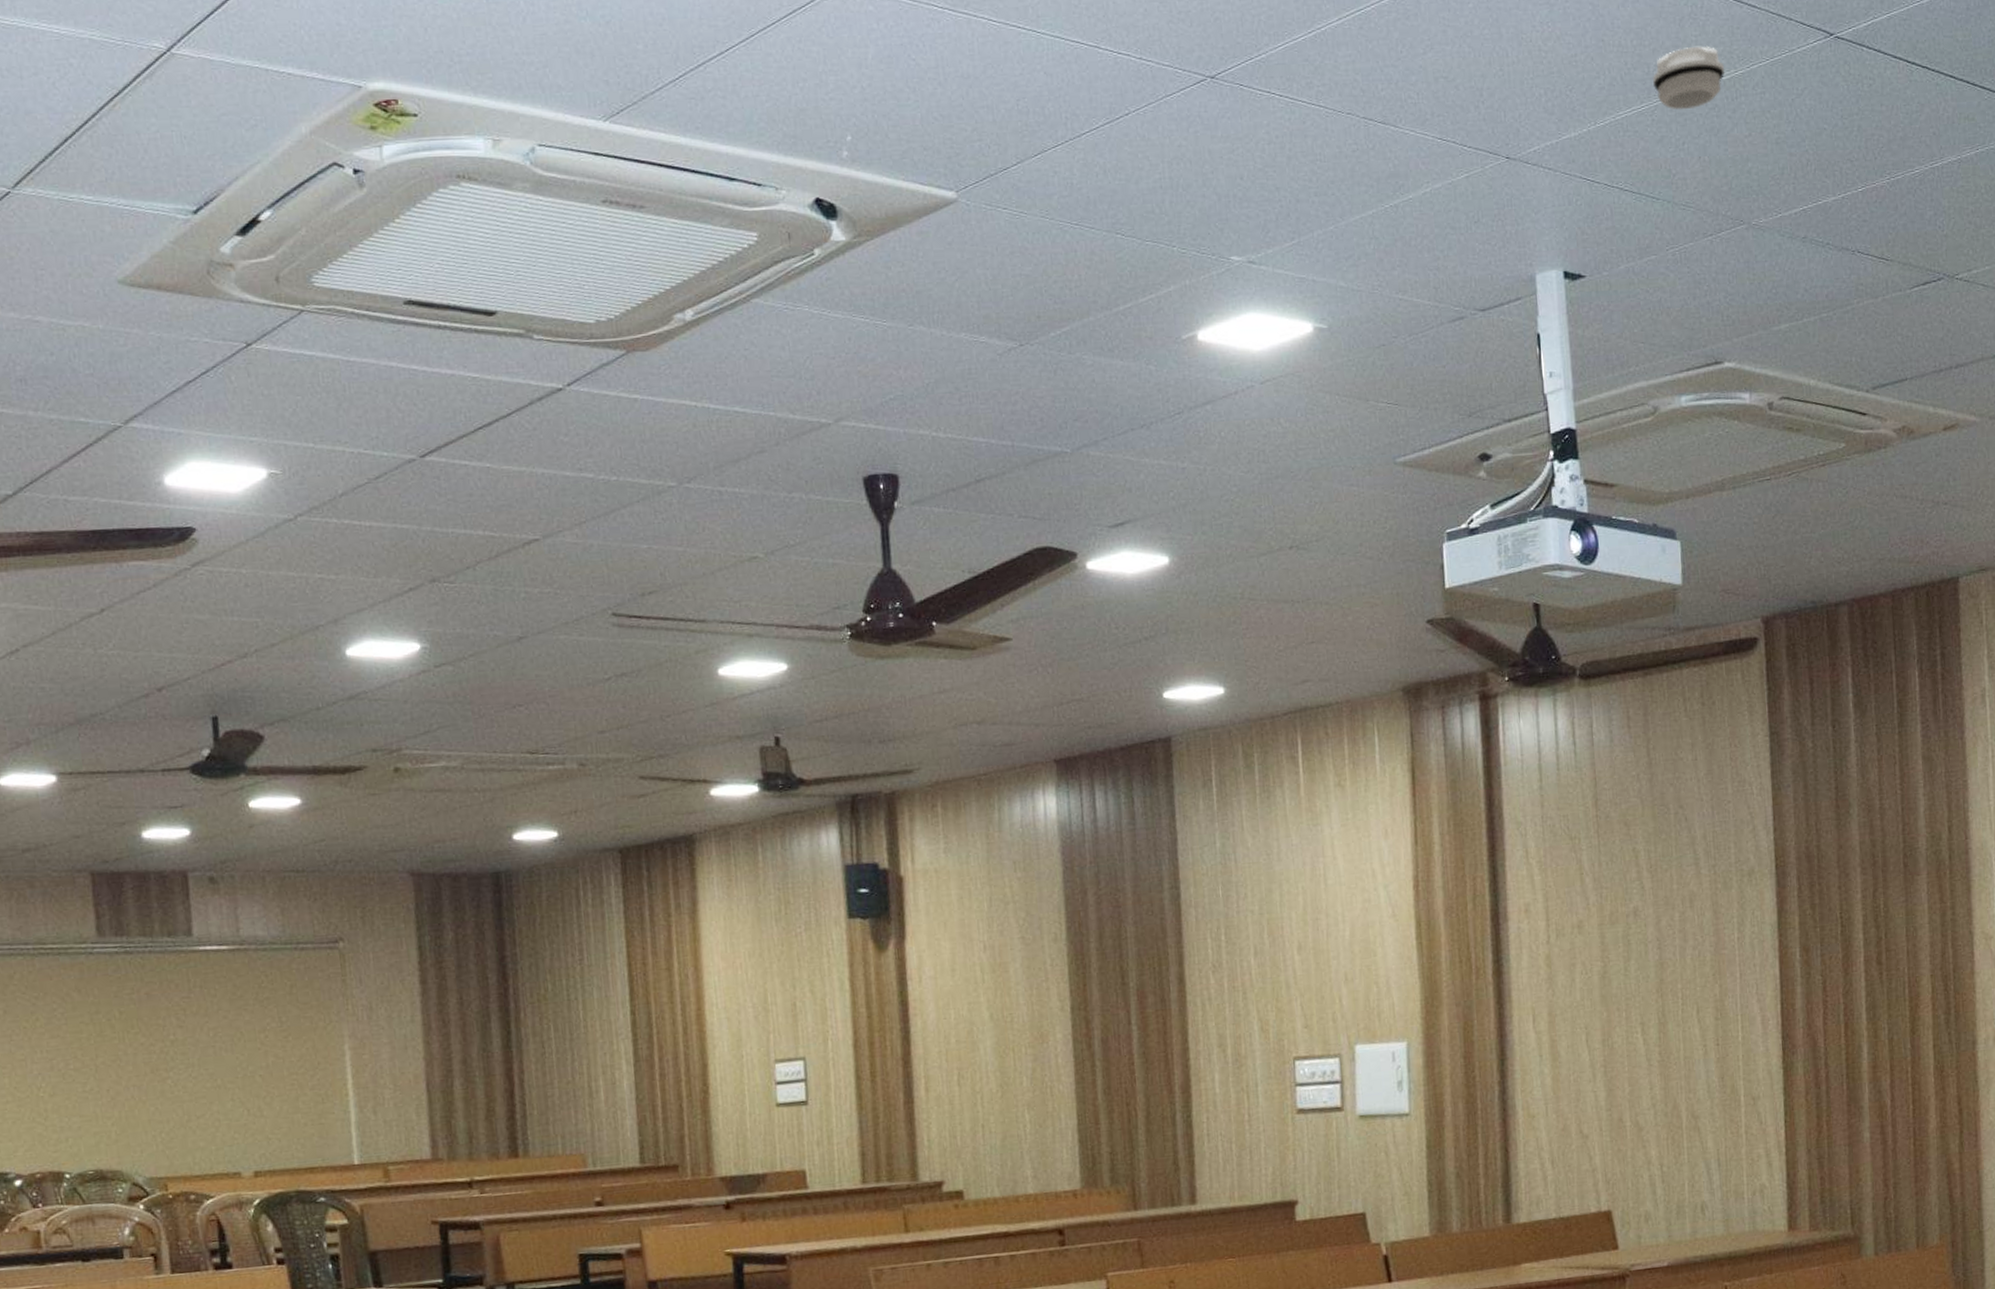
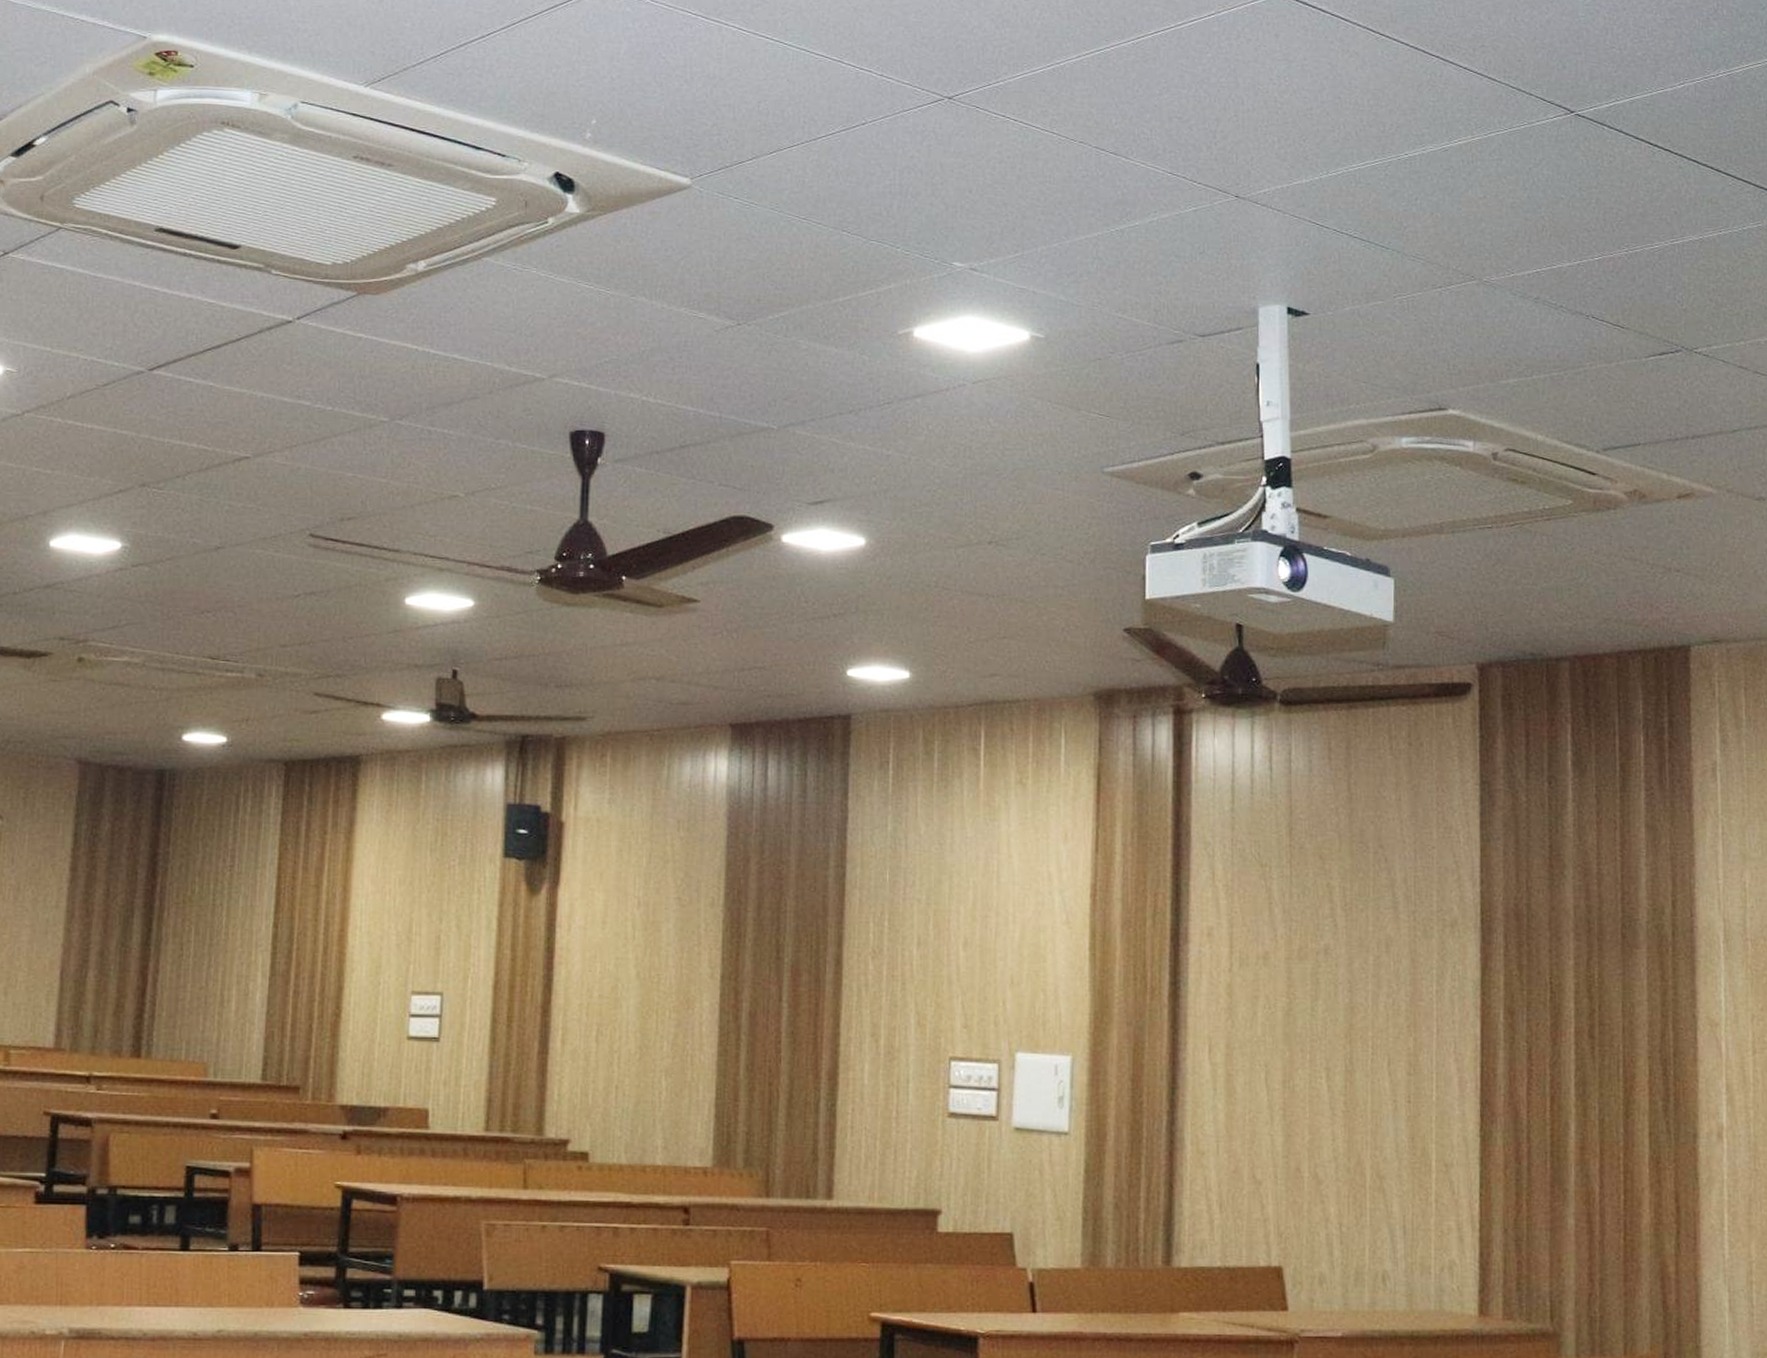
smoke detector: present [1653,45,1725,110] -> none [1388,111,1462,168]

